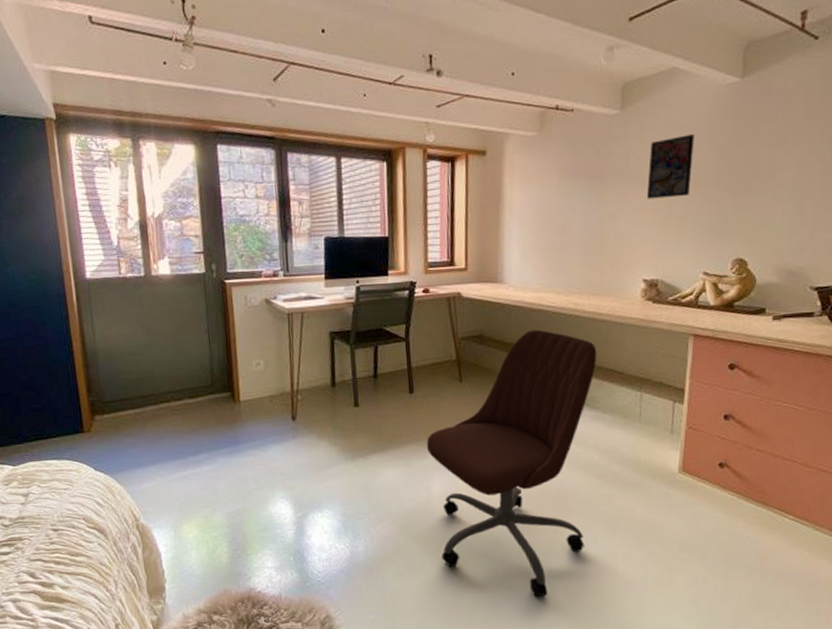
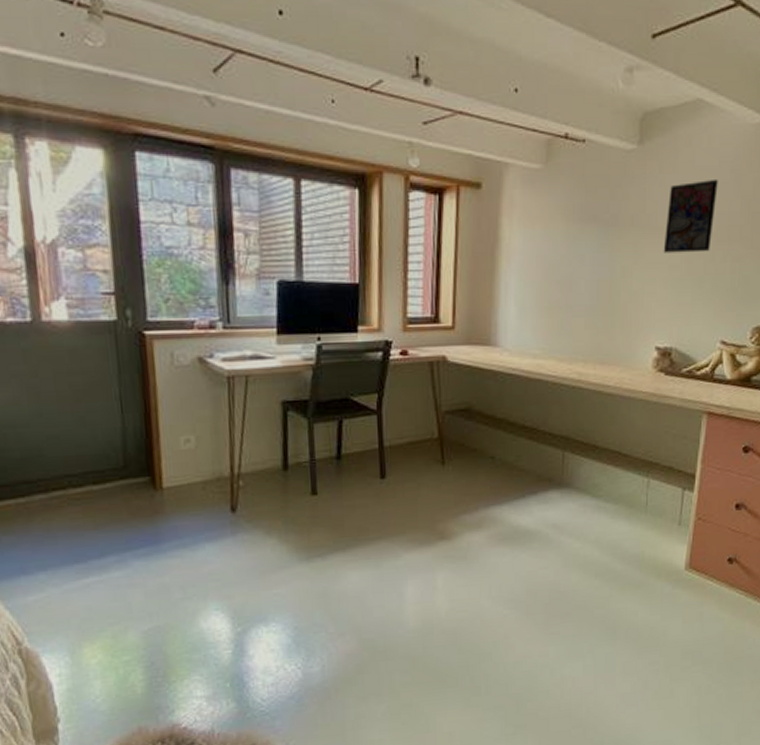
office chair: present [426,329,597,597] -> none [399,403,601,718]

